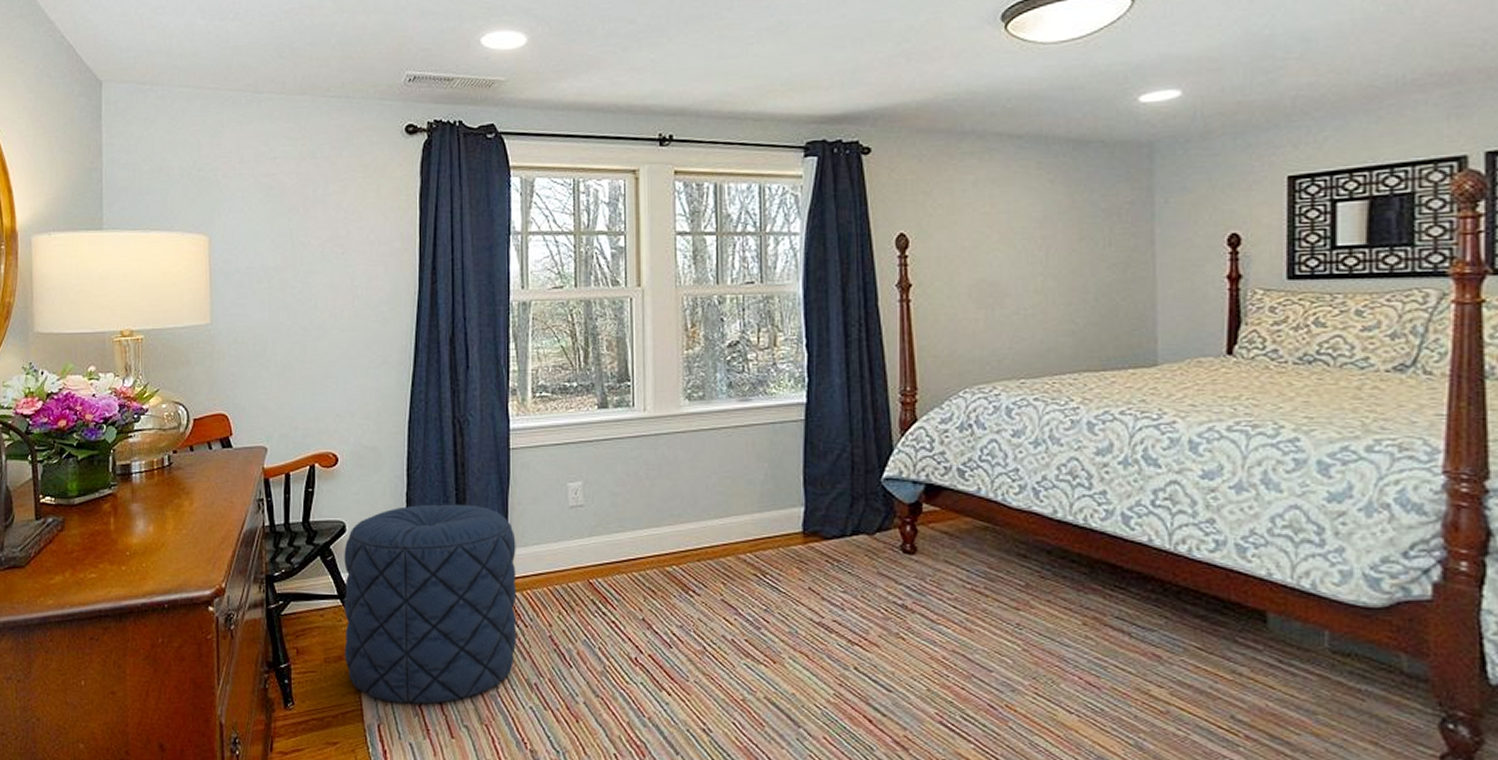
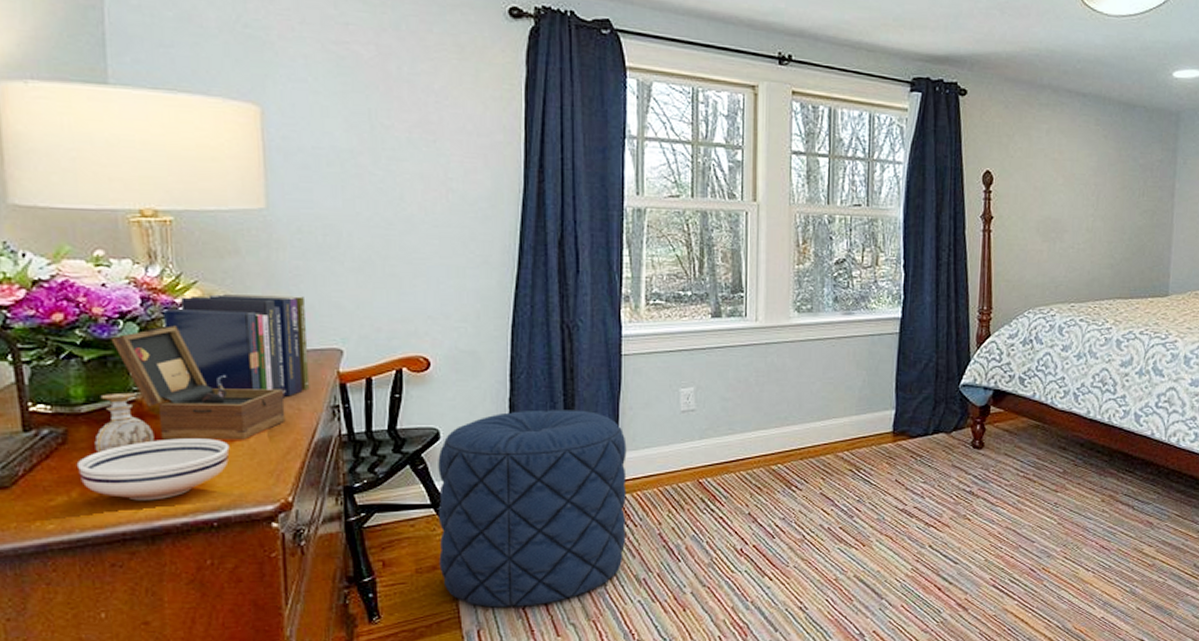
bowl: none [69,527,179,582] -> present [76,438,230,501]
perfume bottle: none [83,486,124,539] -> present [94,392,155,452]
wooden box: none [97,428,221,530] -> present [111,325,286,440]
books: none [133,399,241,491] -> present [162,293,310,397]

